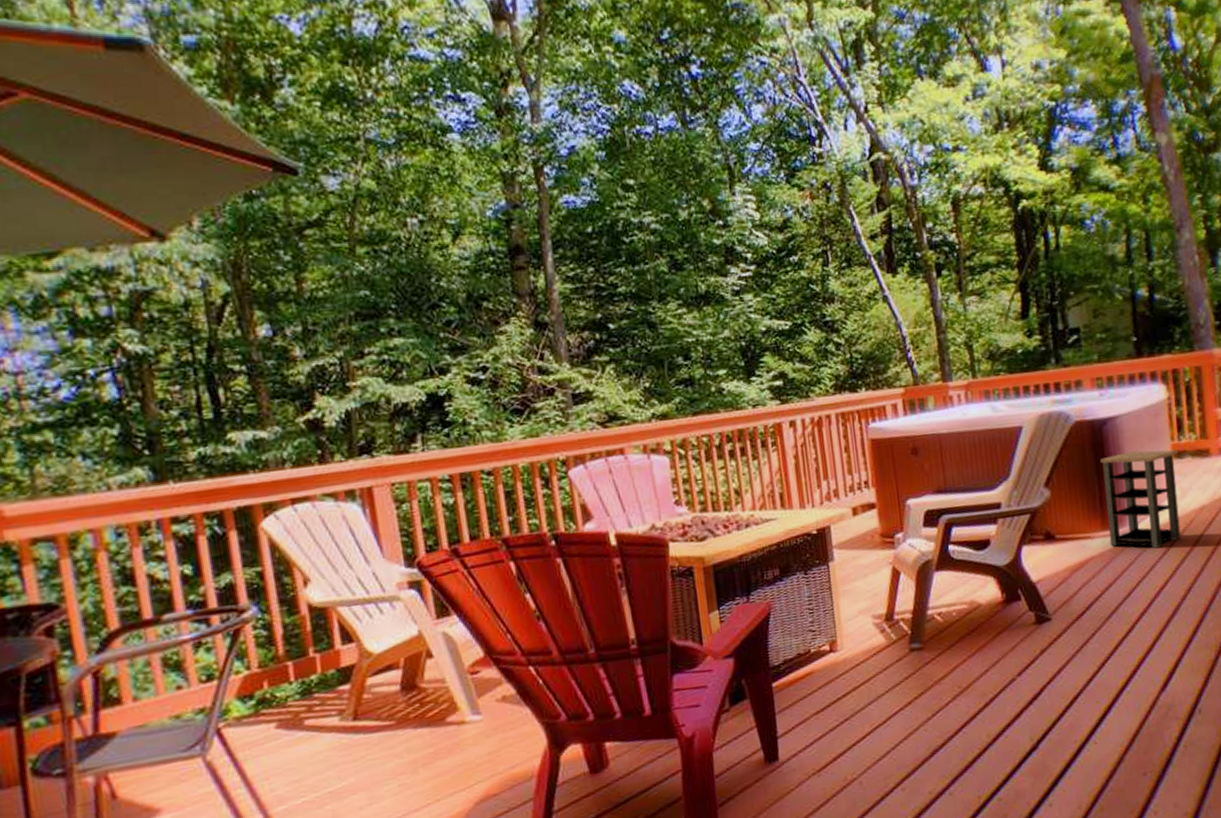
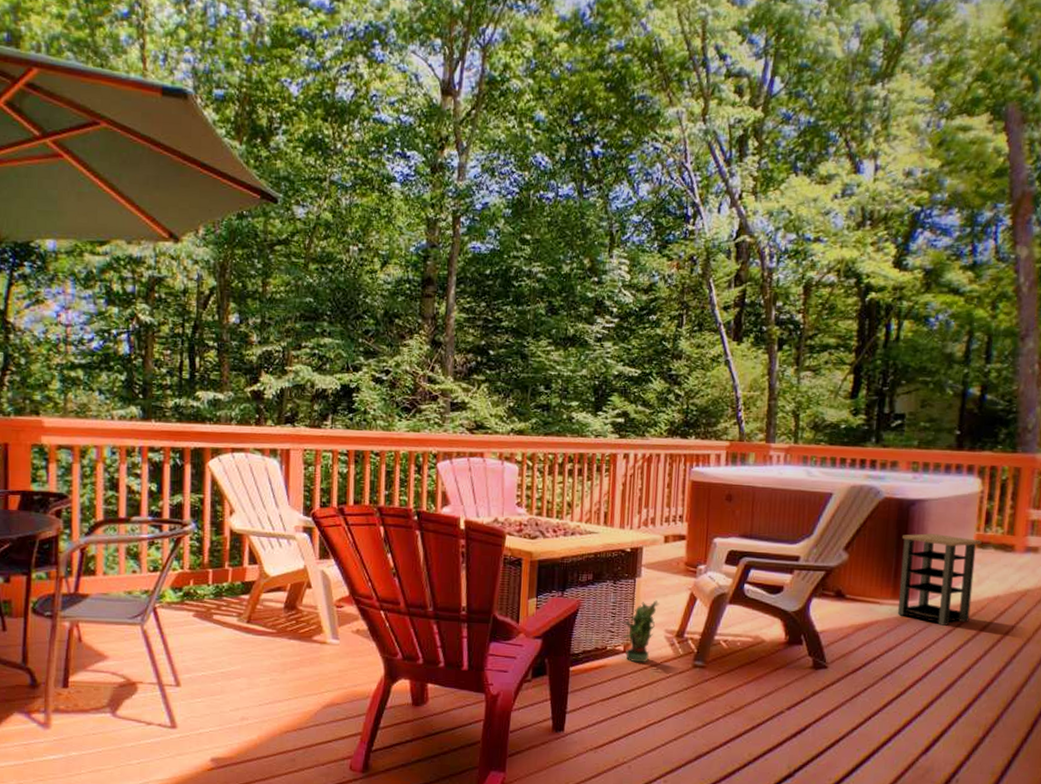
potted plant: none [818,583,861,661] -> present [618,600,660,662]

